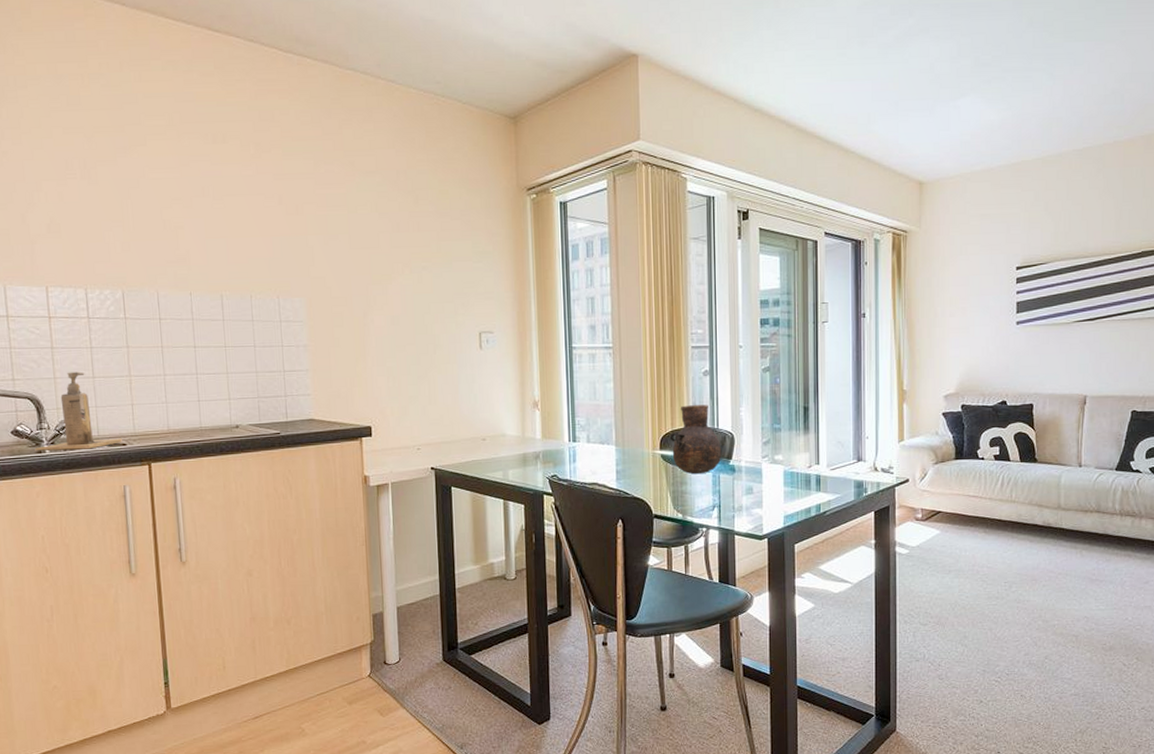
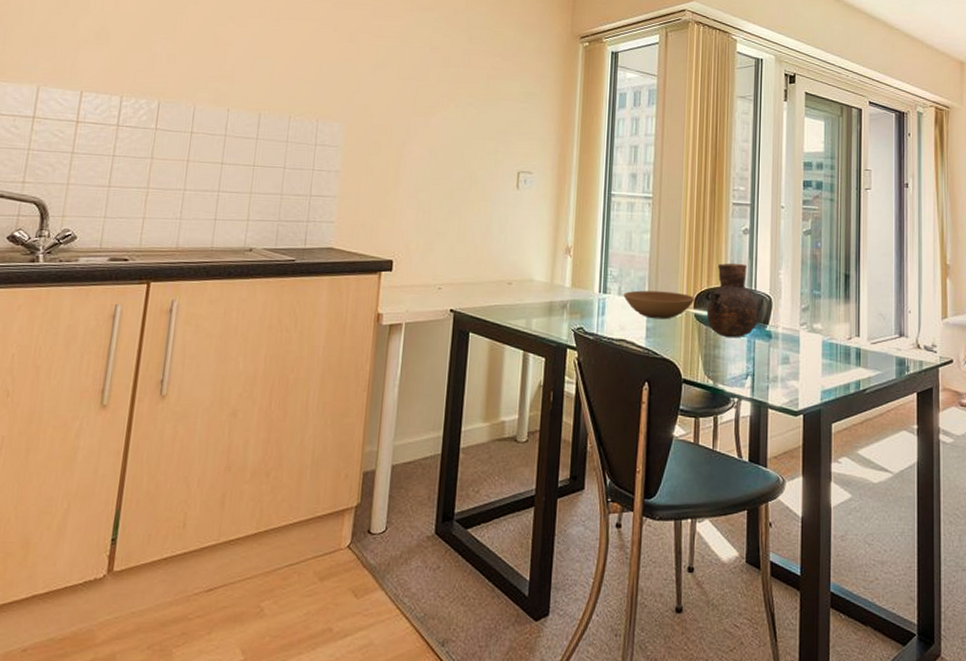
soap dispenser: present [35,371,123,451] -> none [28,179,126,262]
bowl: none [592,436,661,462] -> present [623,290,695,320]

